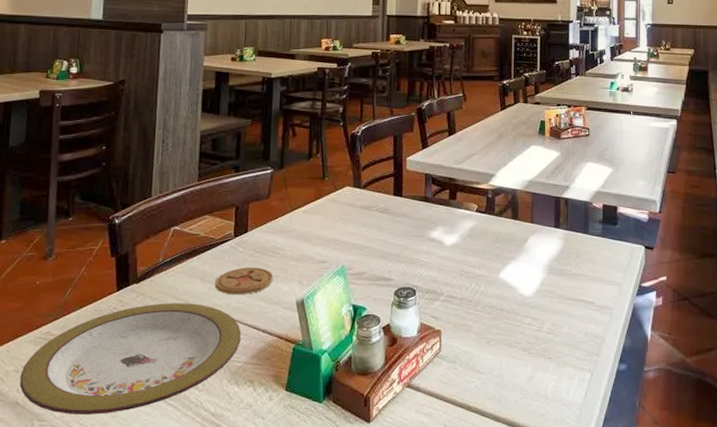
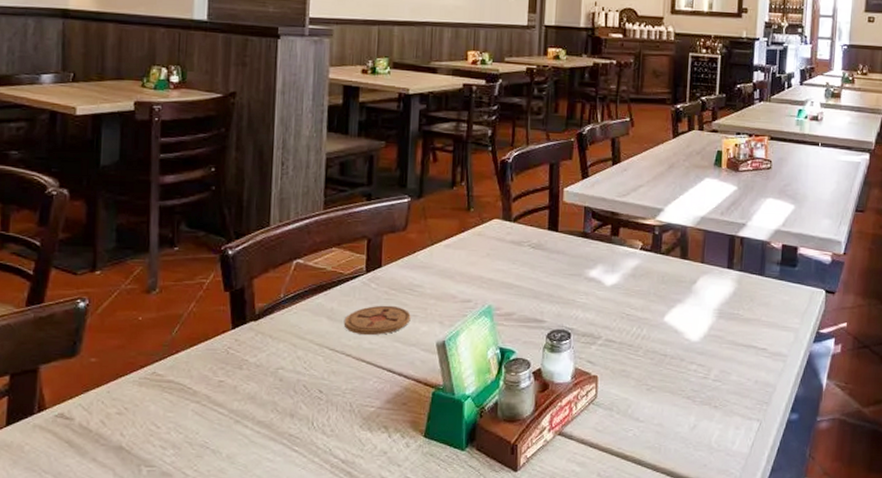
plate: present [19,303,241,414] -> none [123,342,374,460]

